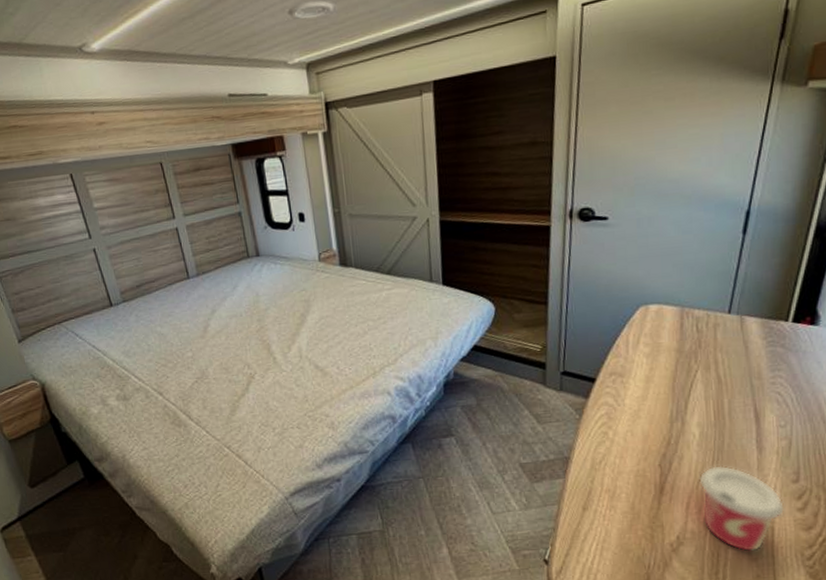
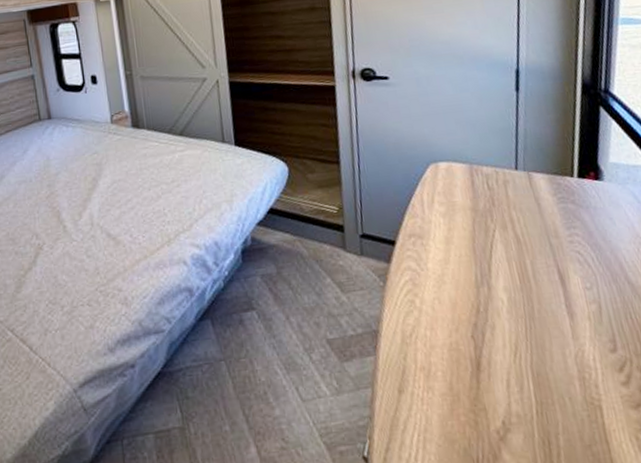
cup: present [699,465,785,552] -> none [514,334,610,438]

